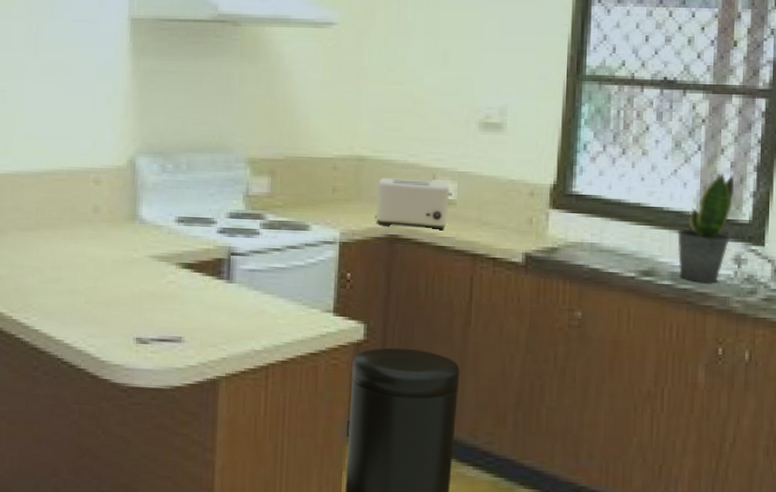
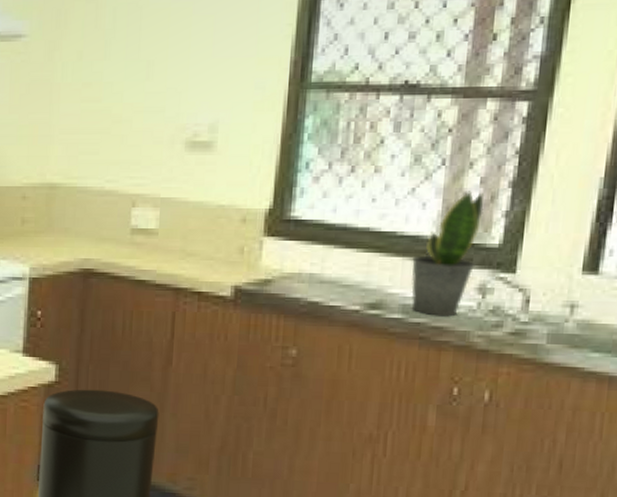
toaster: present [375,177,452,230] -> none [68,206,154,263]

